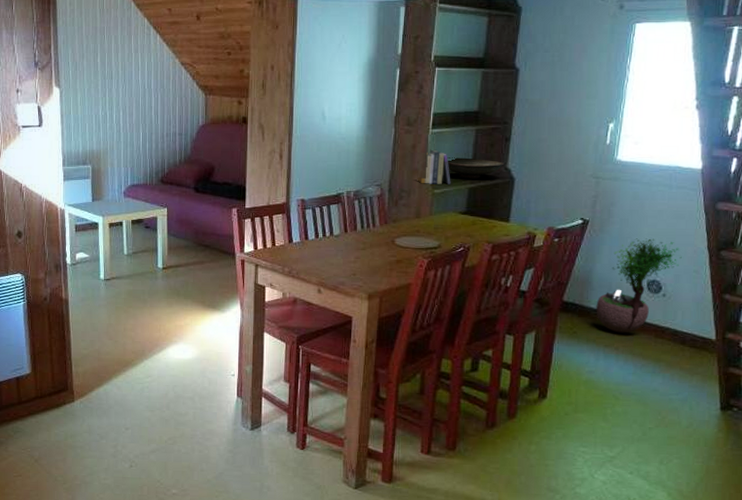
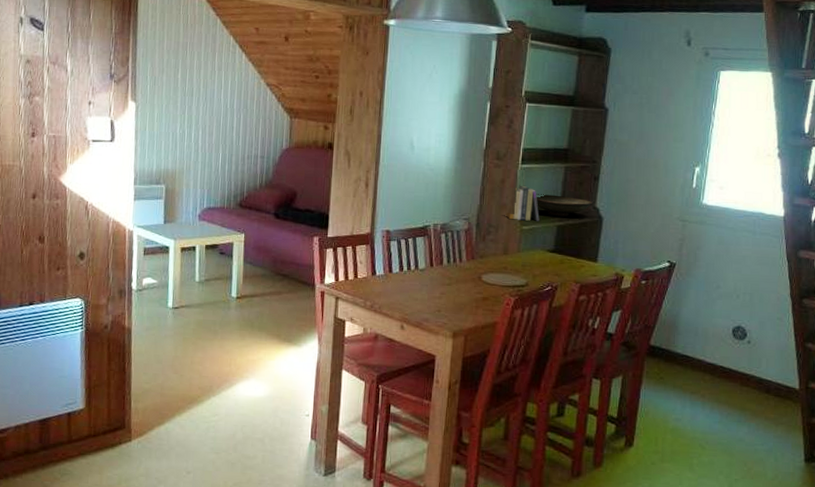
potted tree: present [596,238,682,333] -> none [682,283,766,380]

